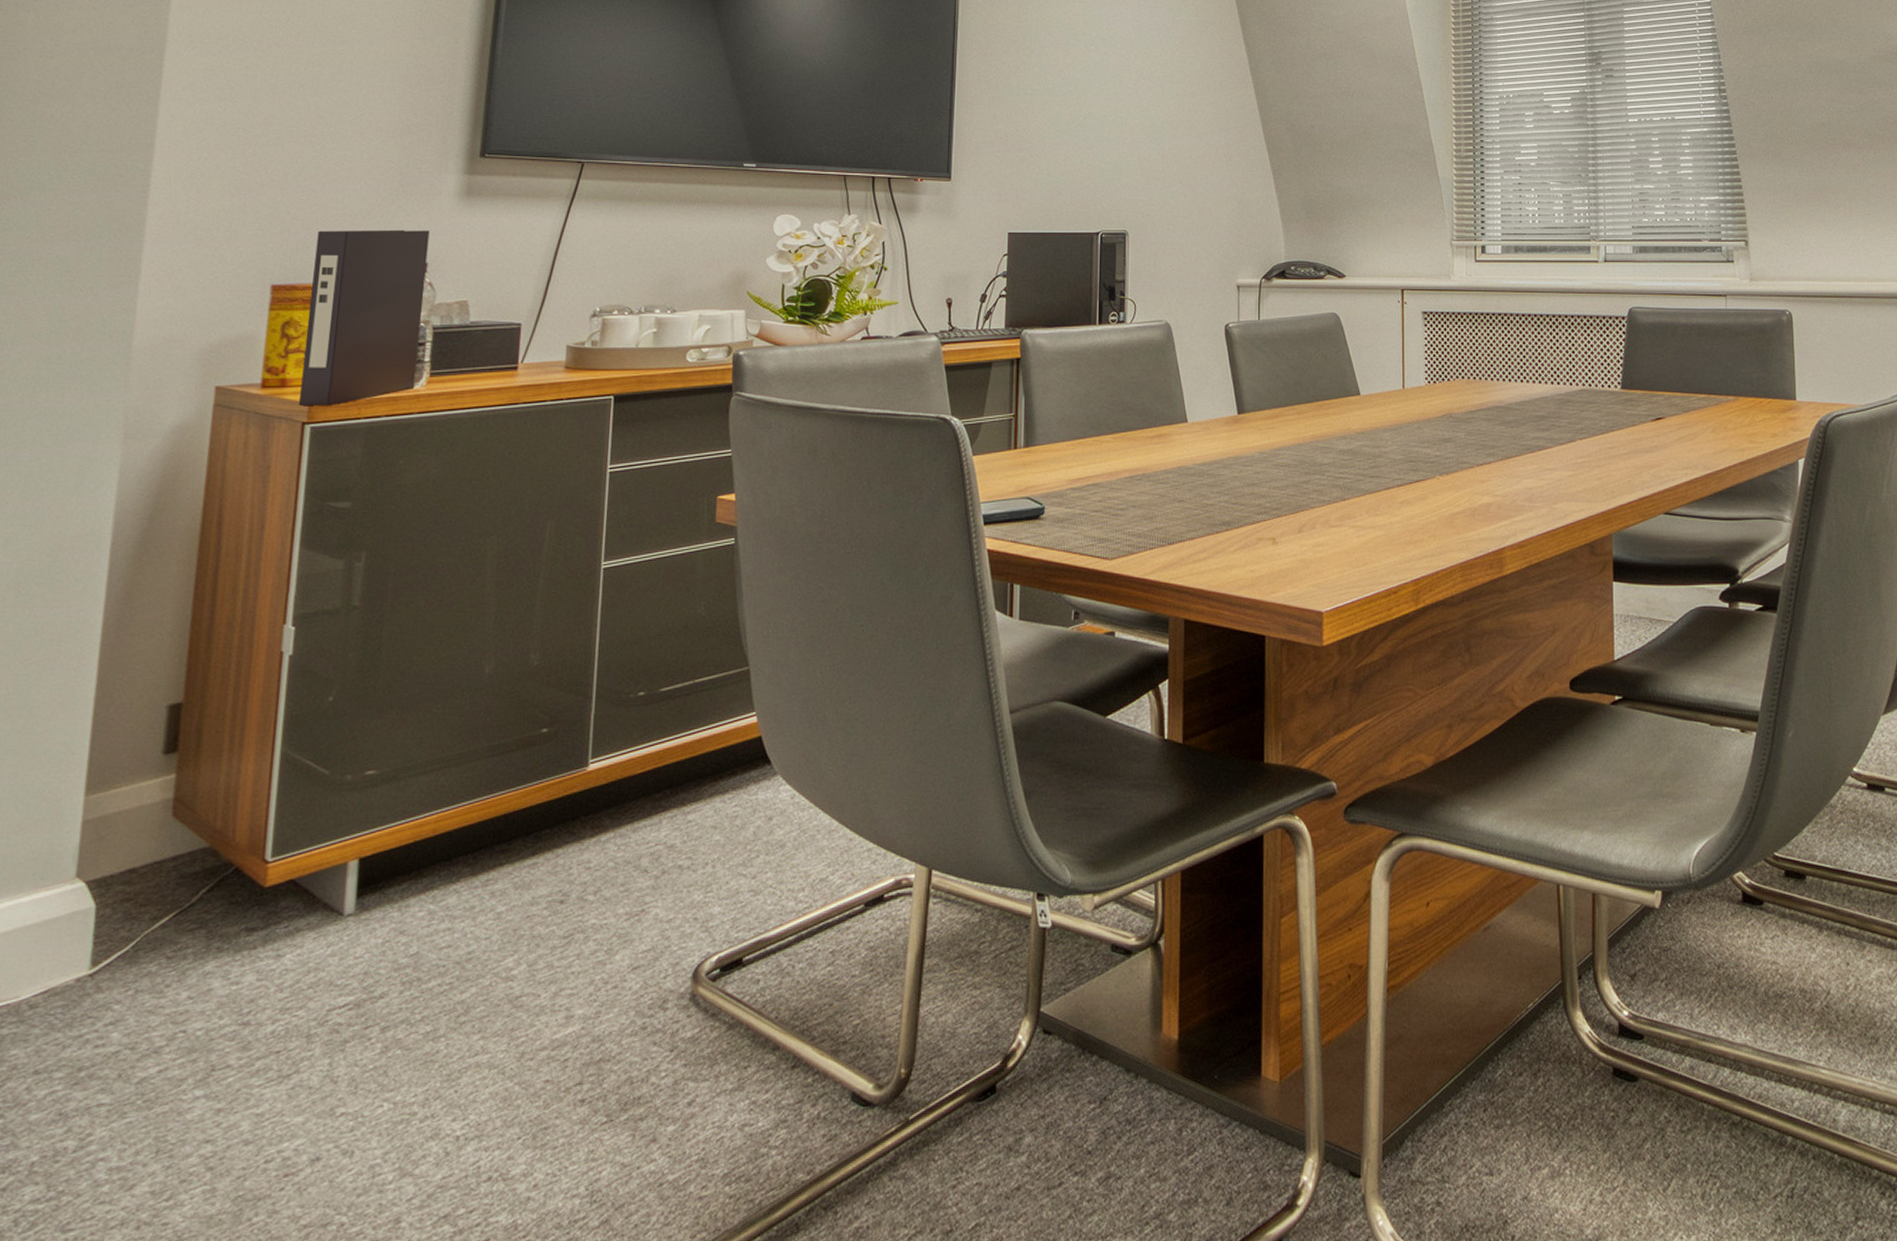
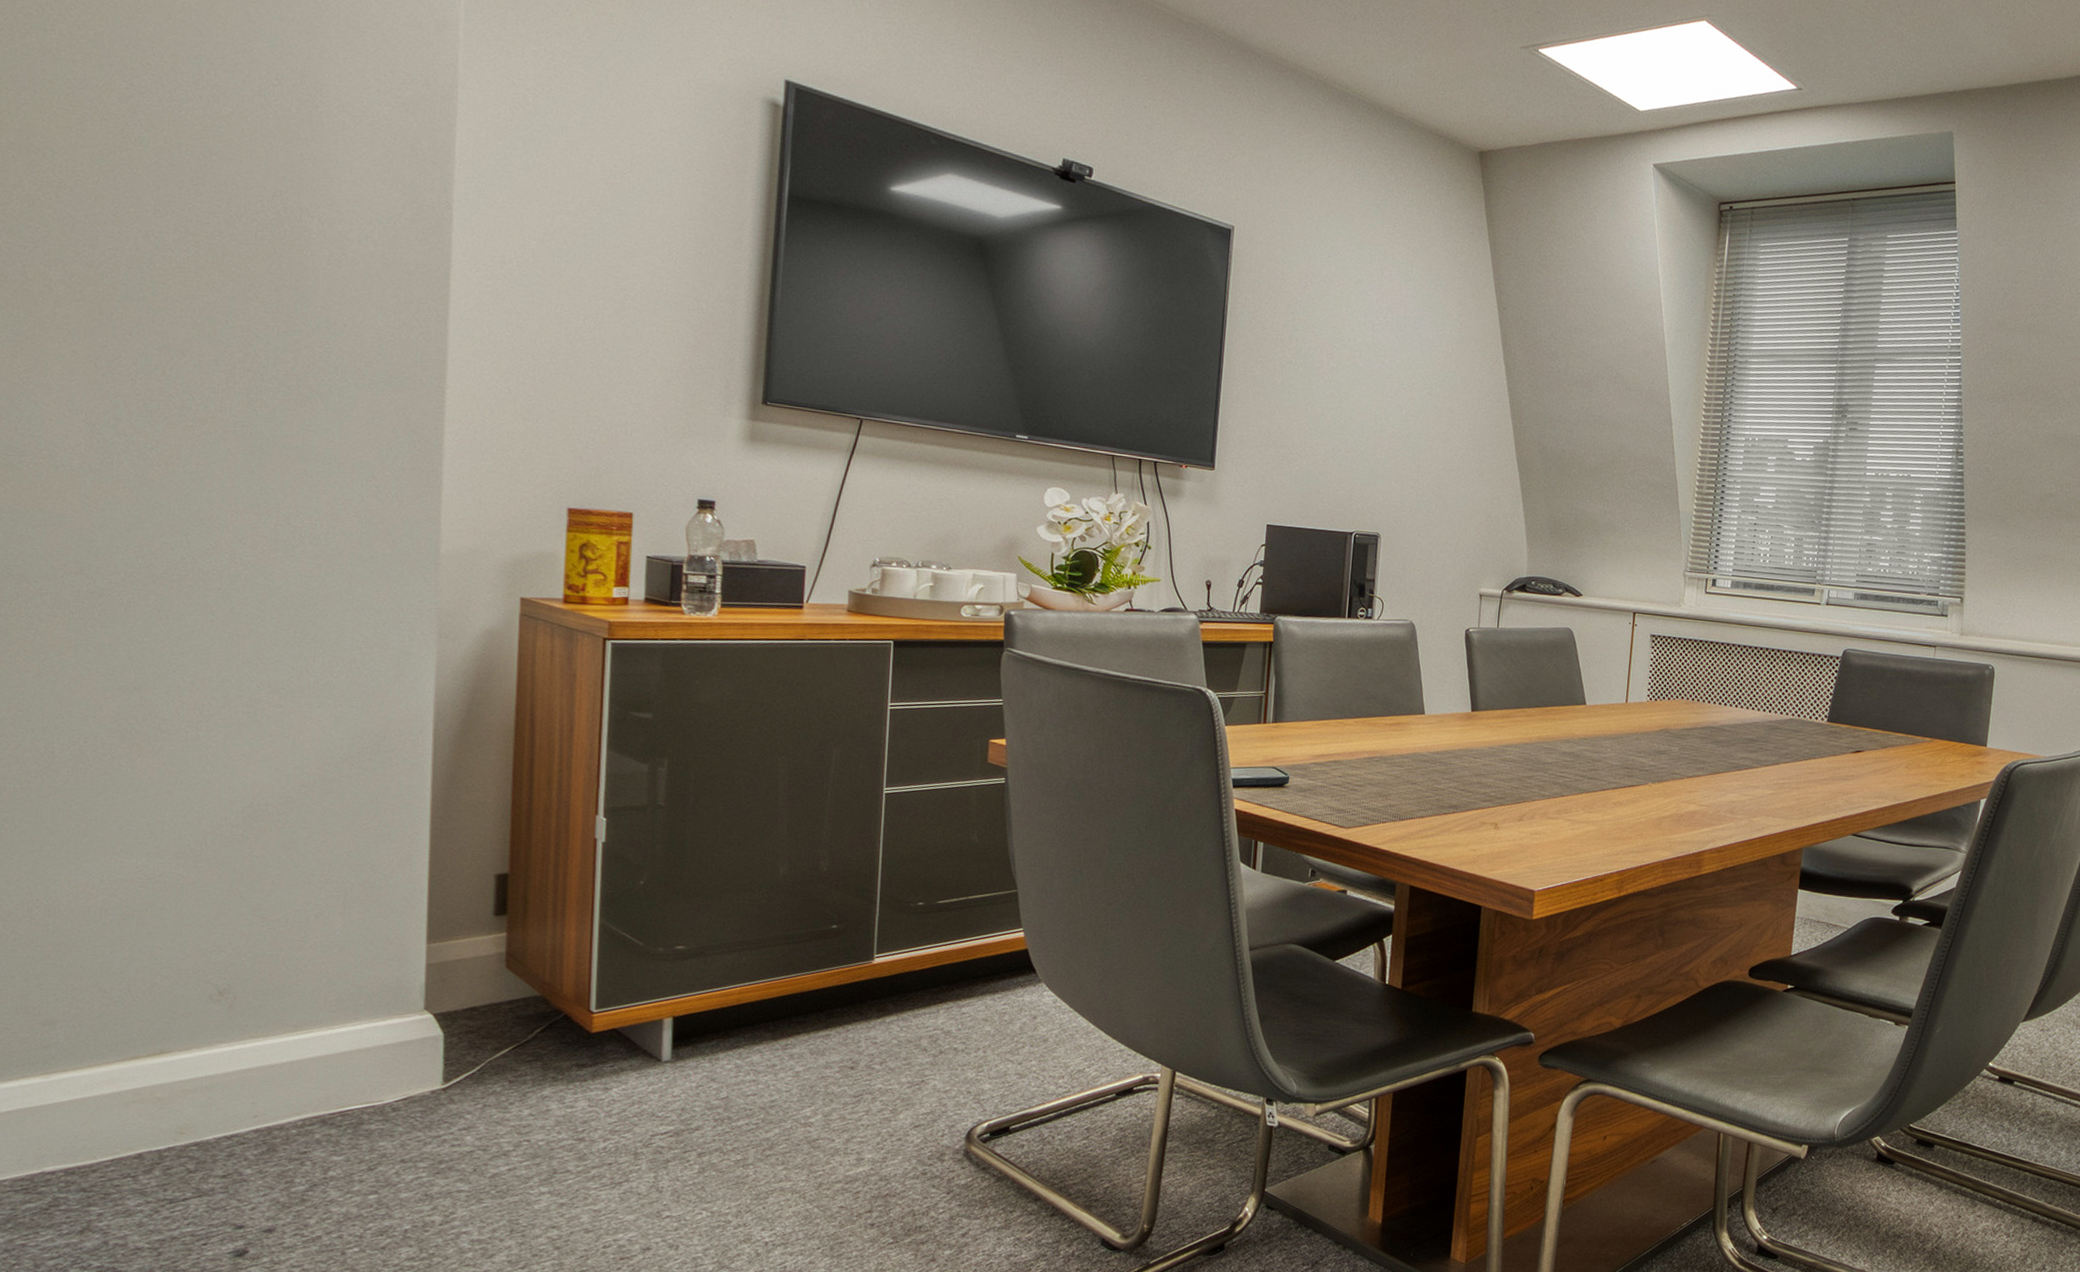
binder: present [299,229,430,407] -> none [600,460,716,626]

